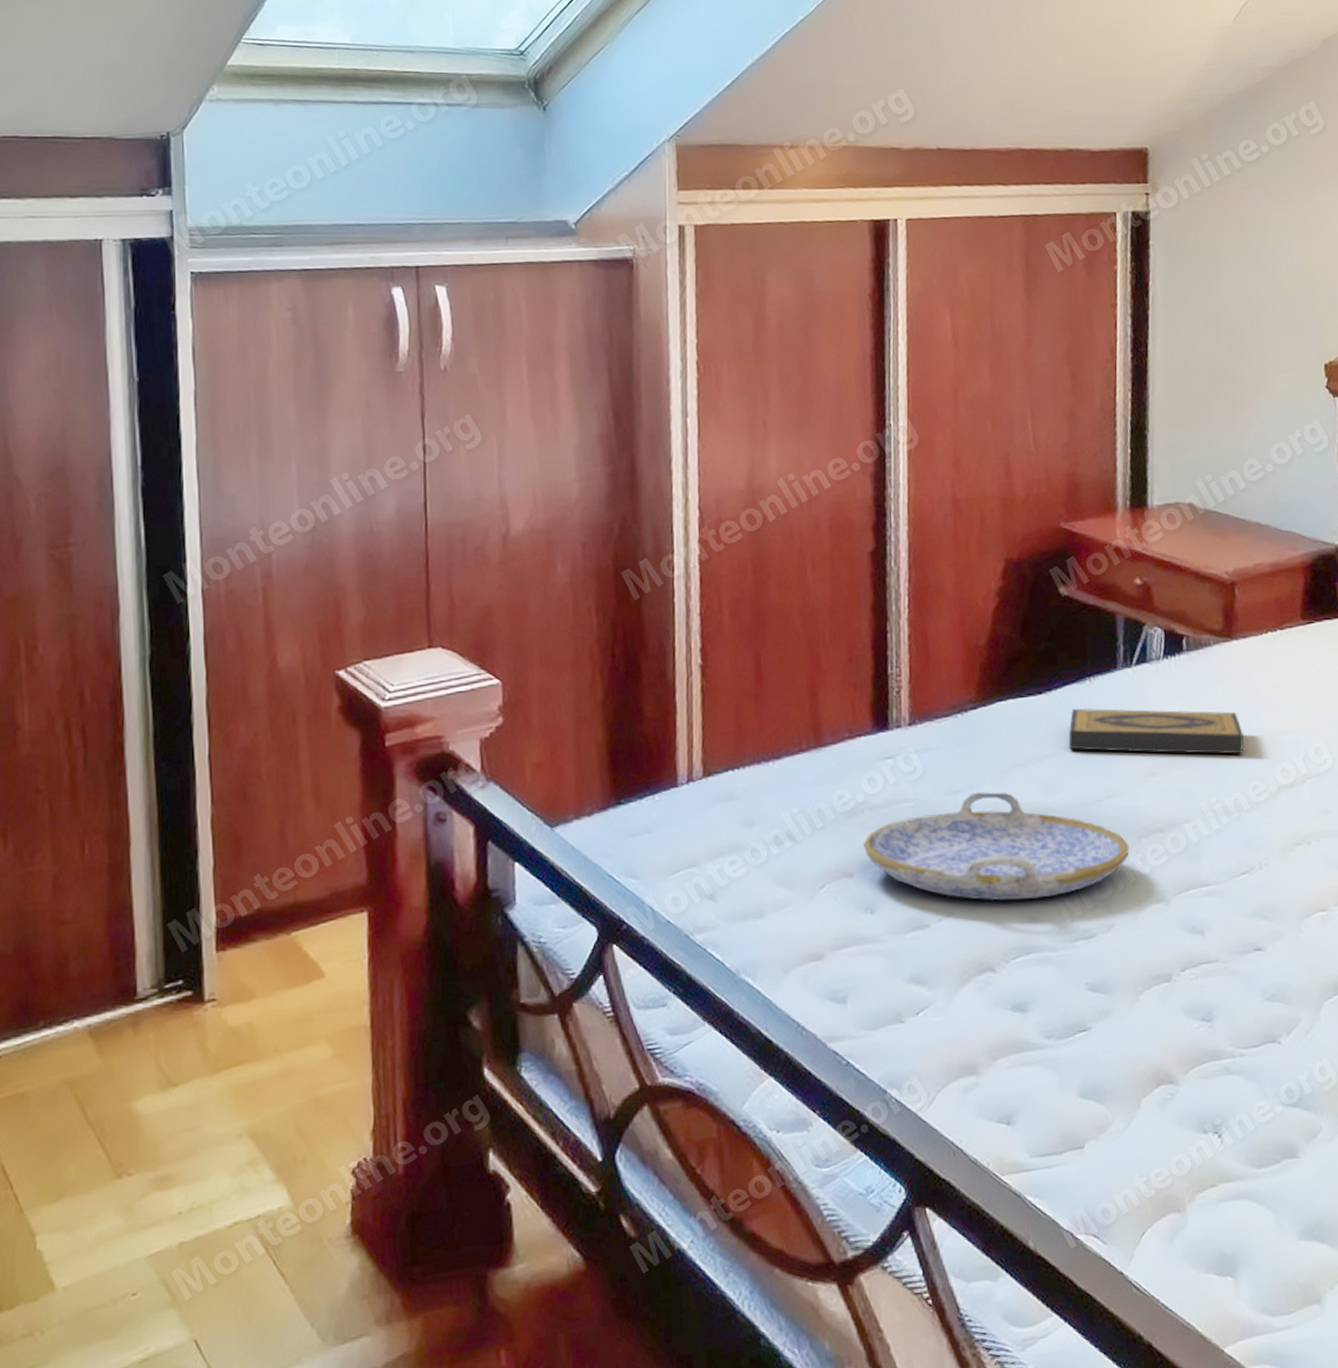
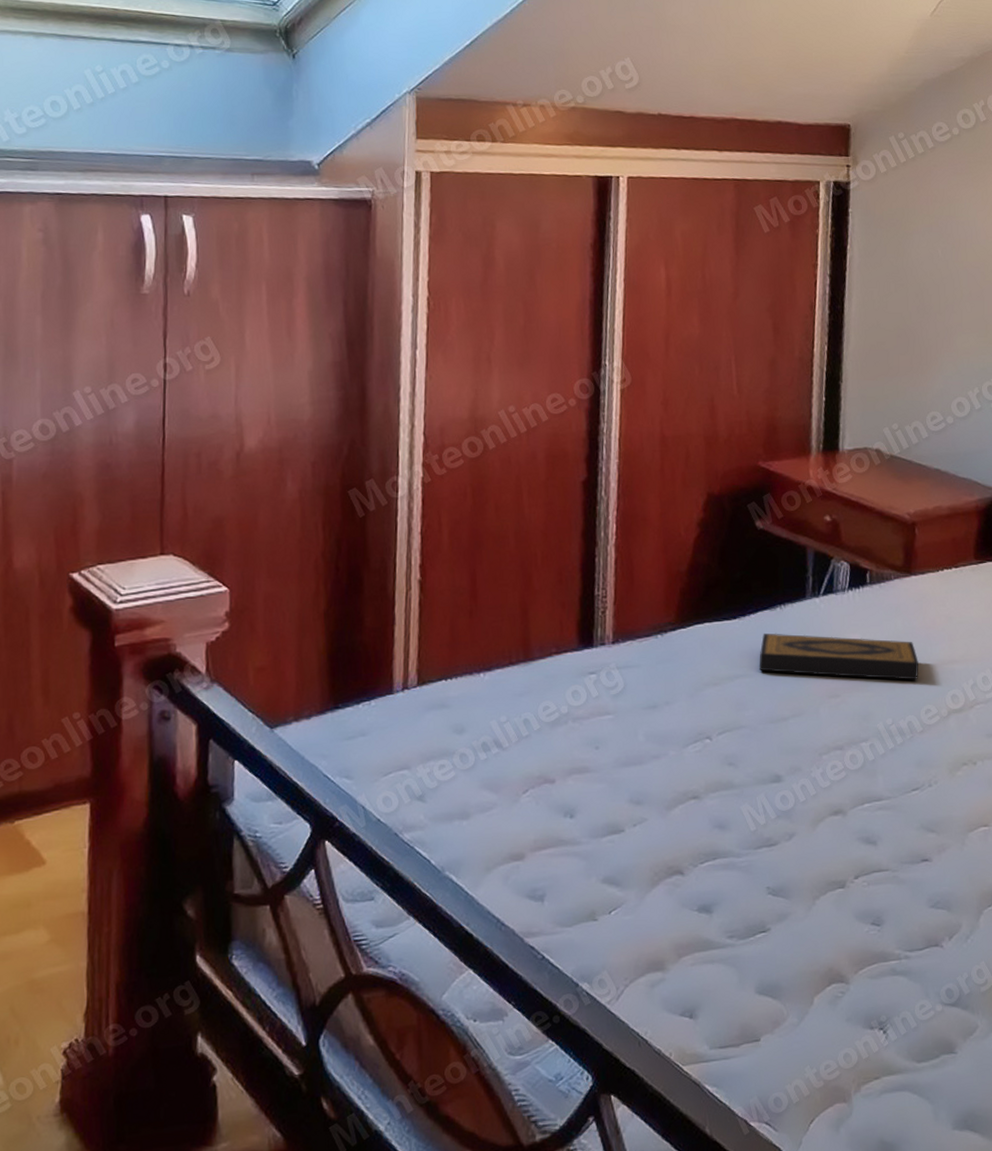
serving tray: present [863,792,1129,901] -> none [565,708,811,809]

